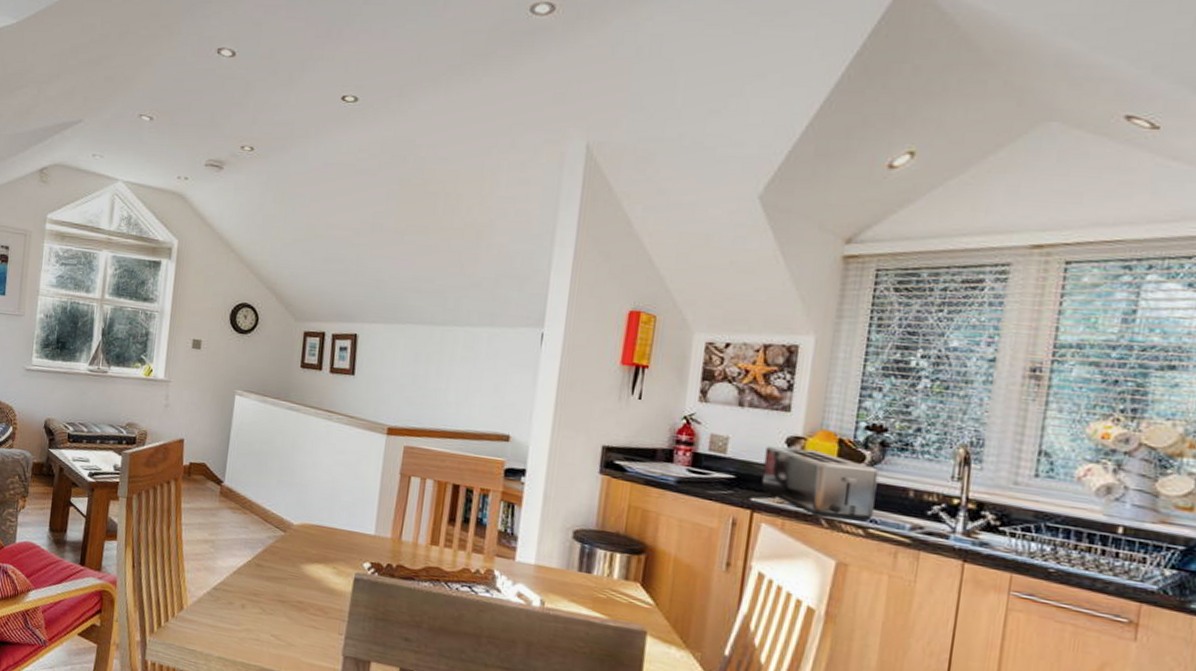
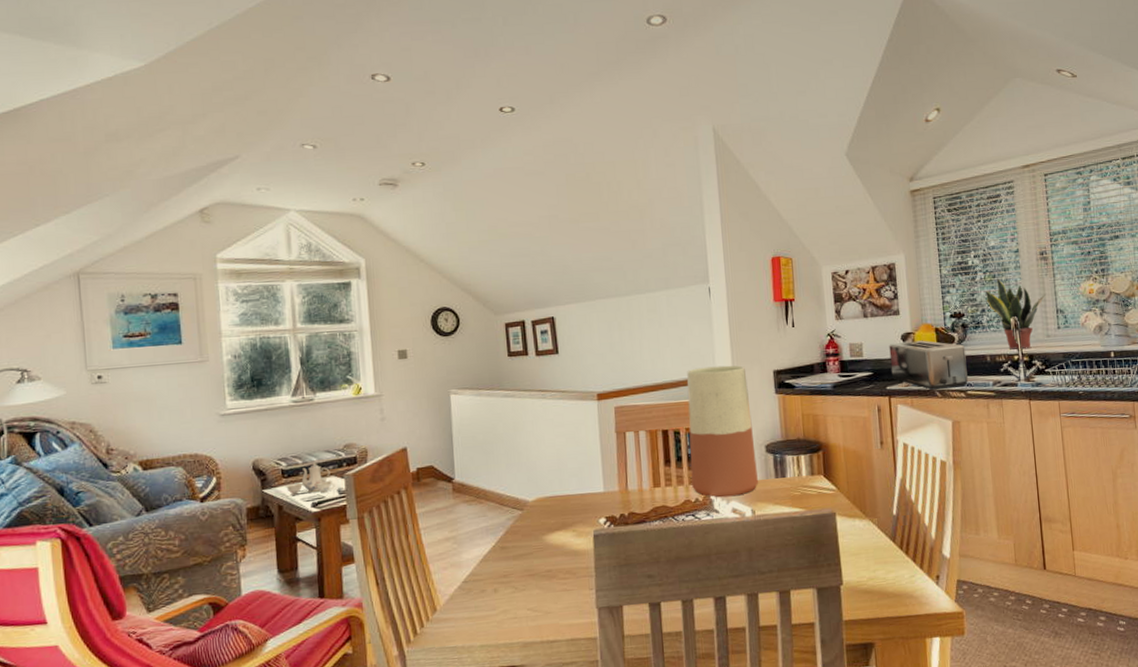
tea set: none [69,434,112,466] -> present [285,463,335,495]
vase: none [475,423,568,580] -> present [687,365,758,497]
potted plant: none [927,392,1028,493] -> present [986,279,1047,350]

